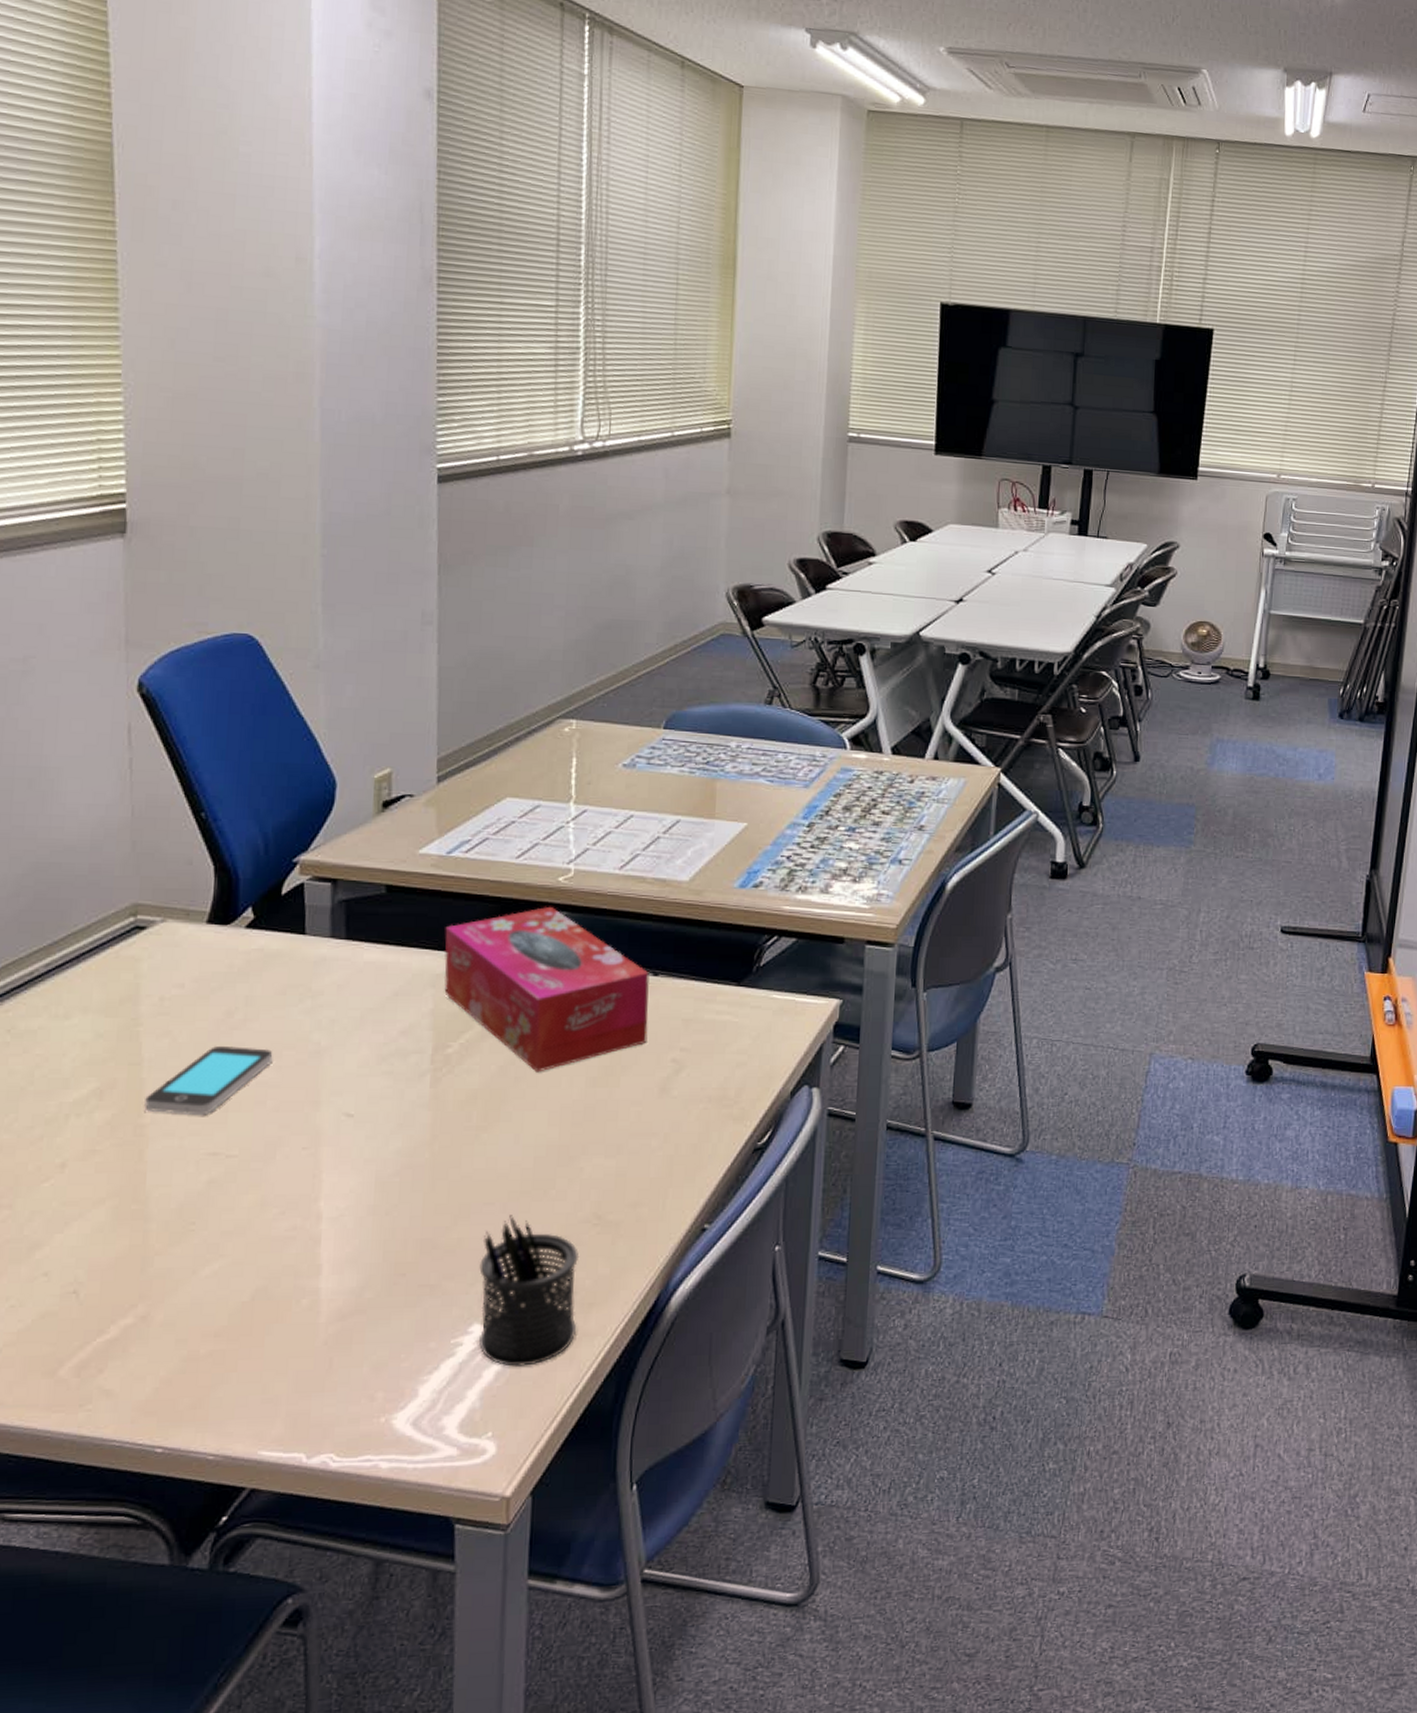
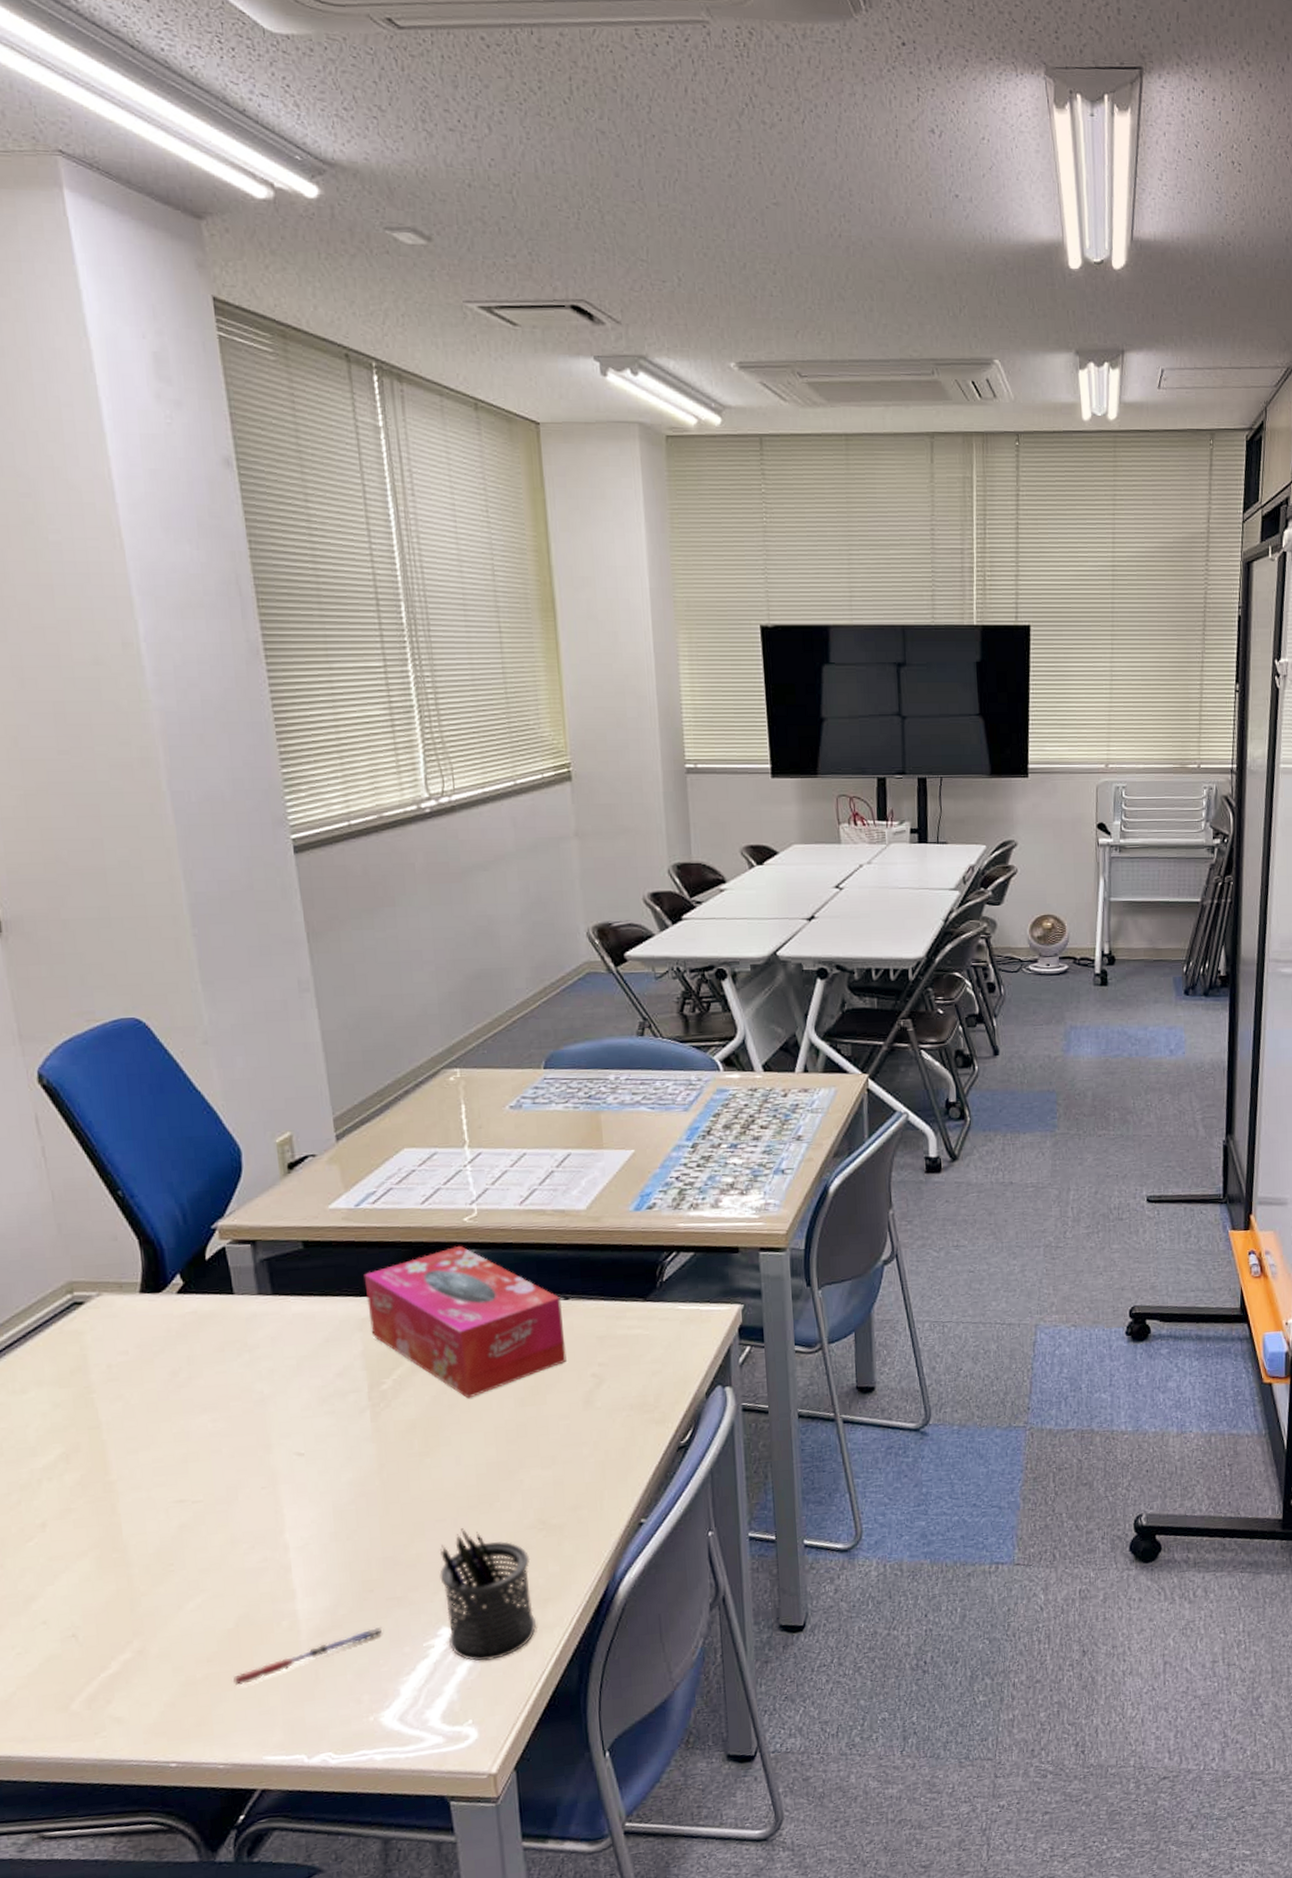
smartphone: present [144,1045,273,1116] -> none [109,1402,222,1469]
pen: none [238,1315,409,1368] -> present [232,1627,383,1686]

